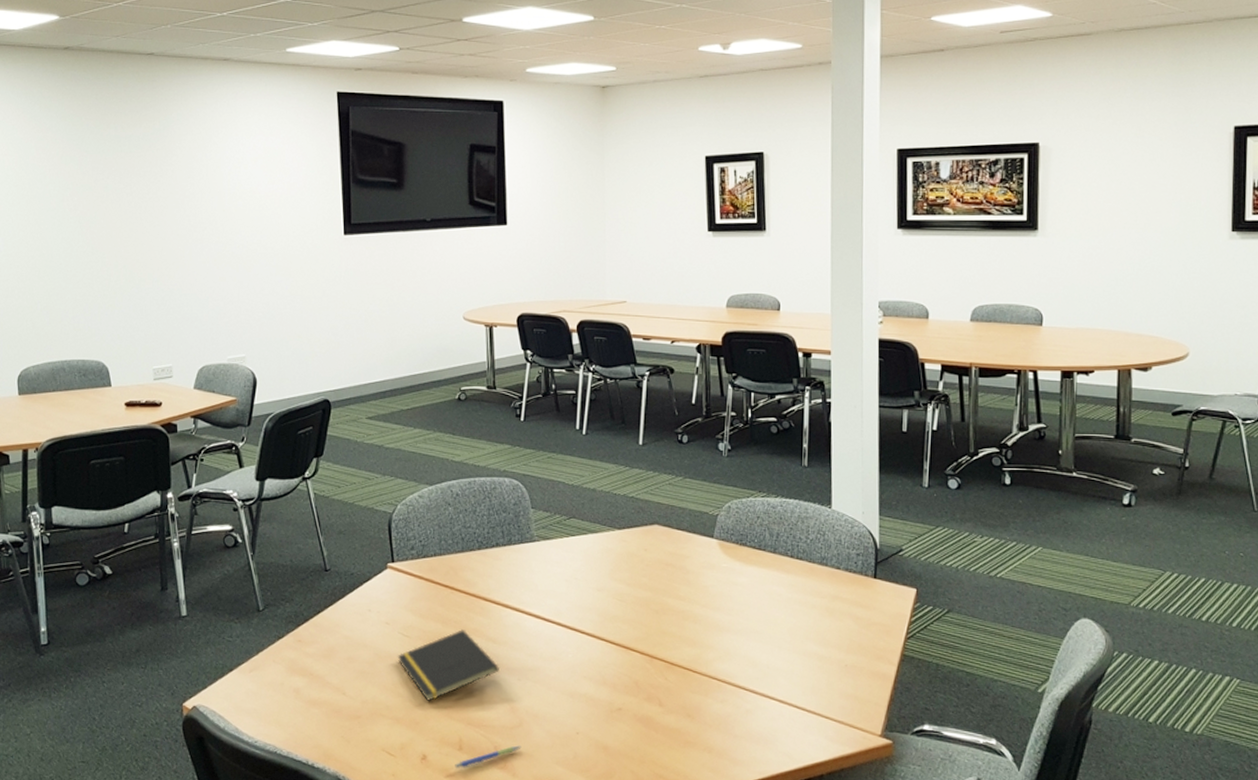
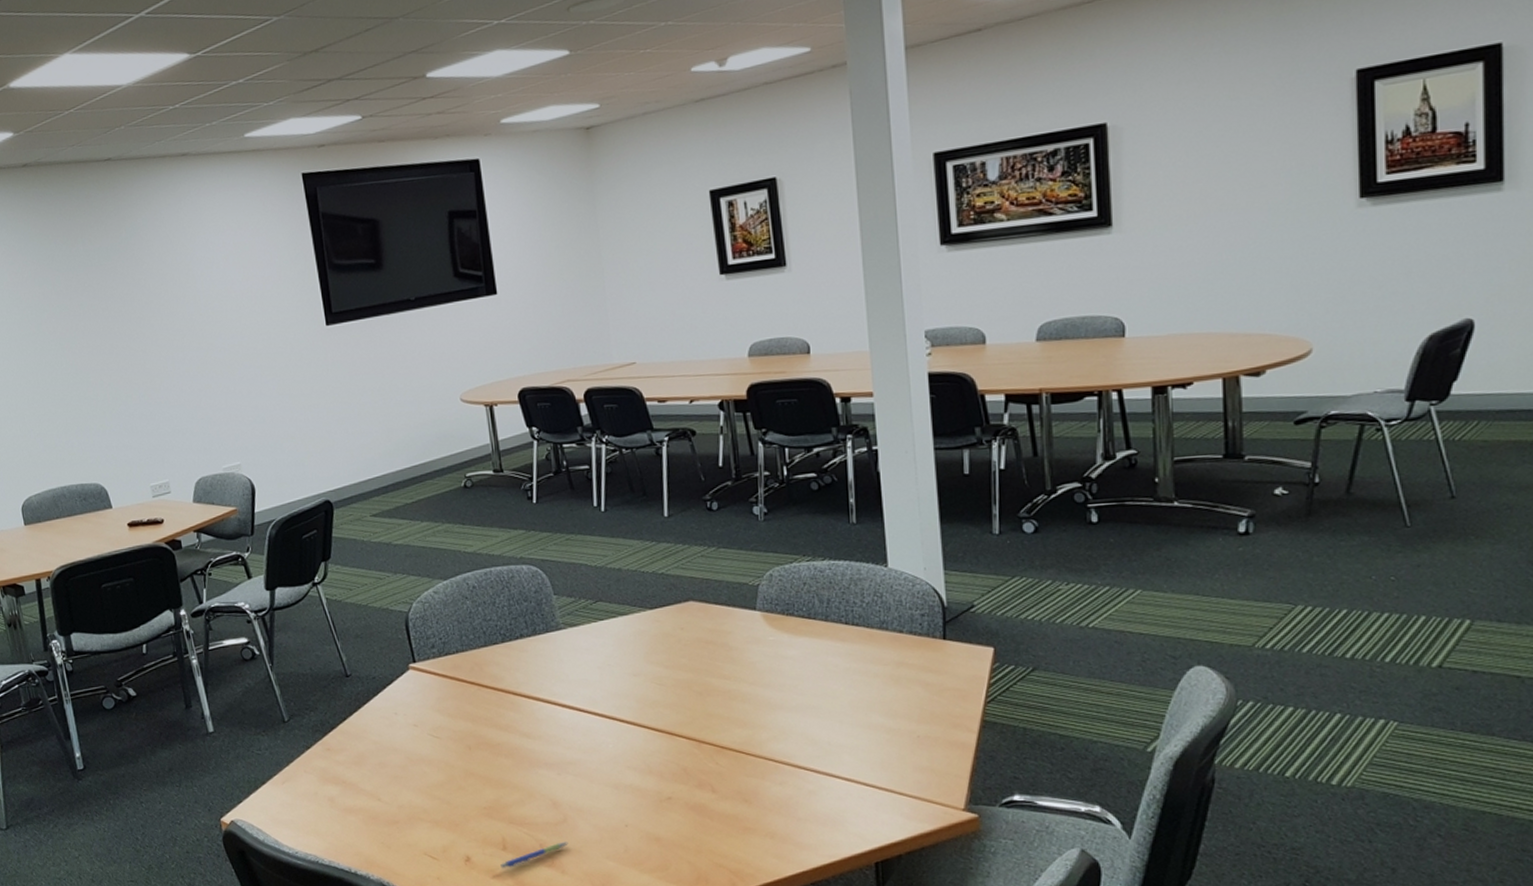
notepad: present [397,630,499,701] -> none [429,726,537,802]

